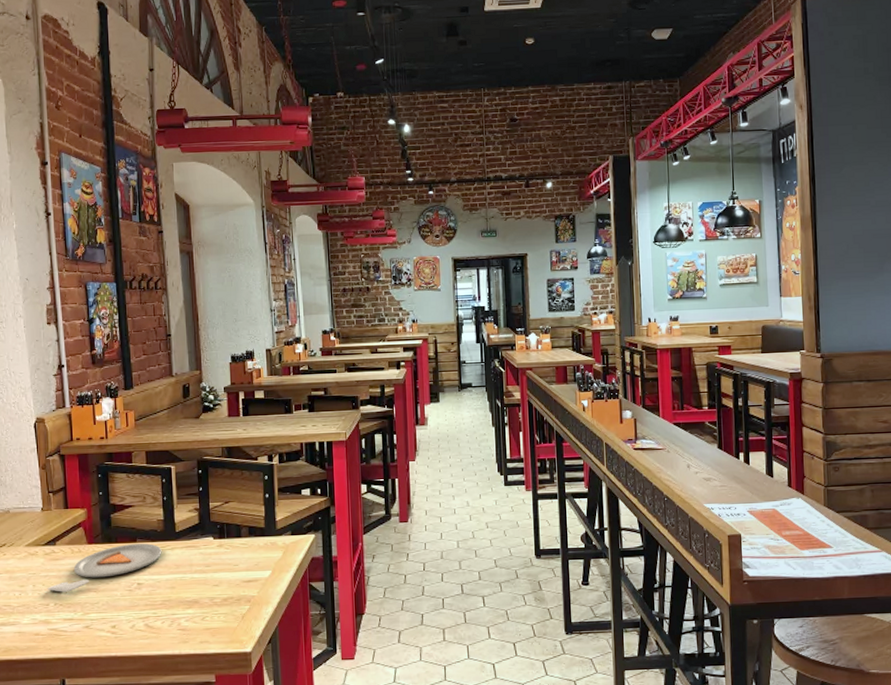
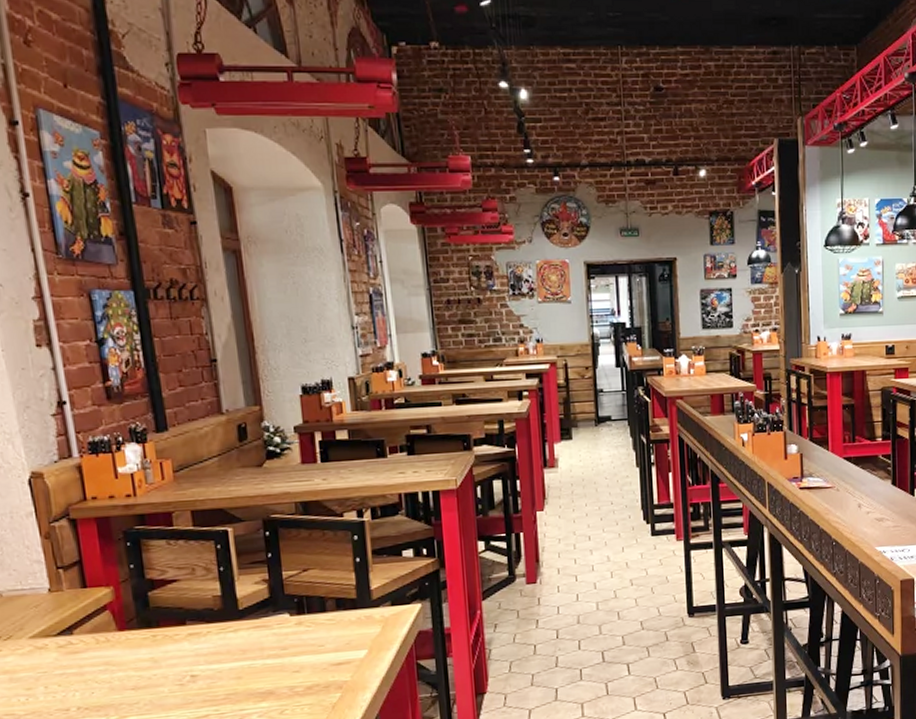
dinner plate: present [47,543,162,592] -> none [65,625,222,693]

